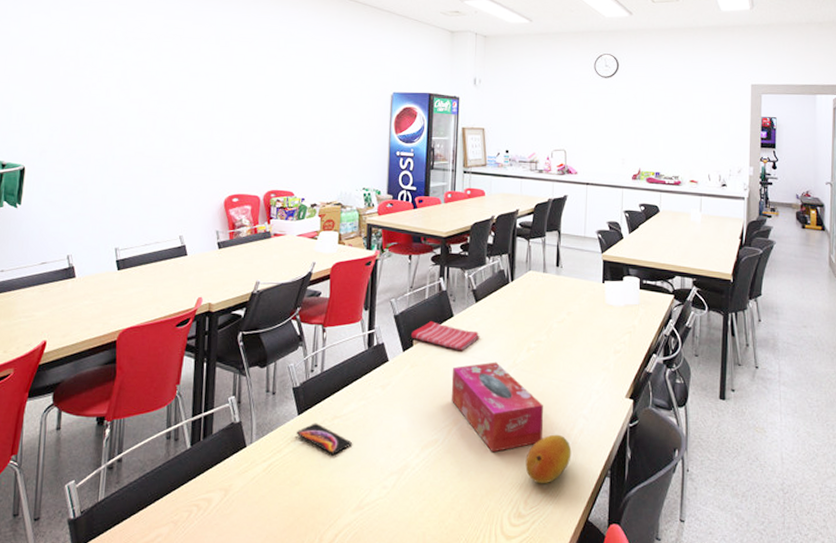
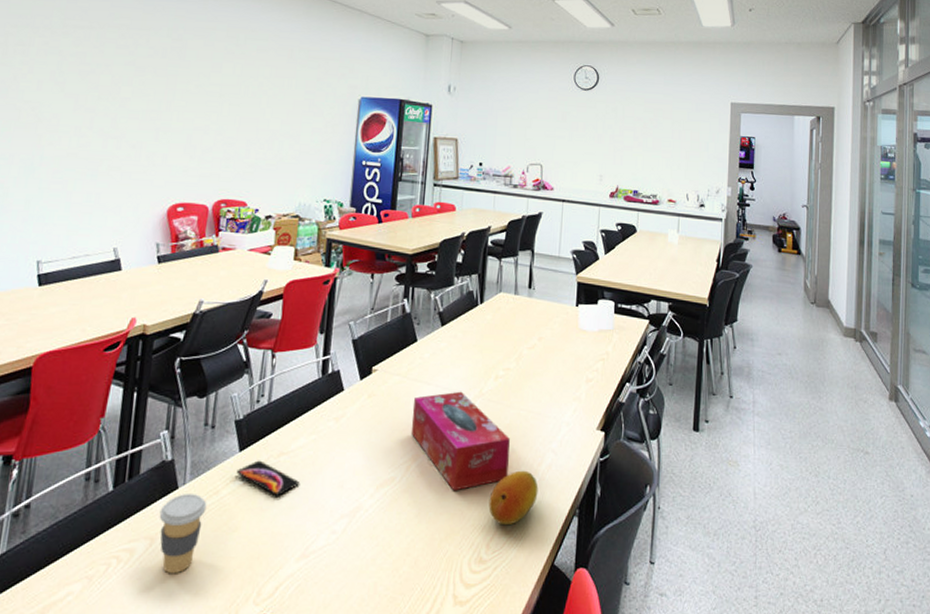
coffee cup: none [231,451,272,521] -> present [159,494,207,574]
dish towel: present [410,320,480,350] -> none [369,345,445,379]

